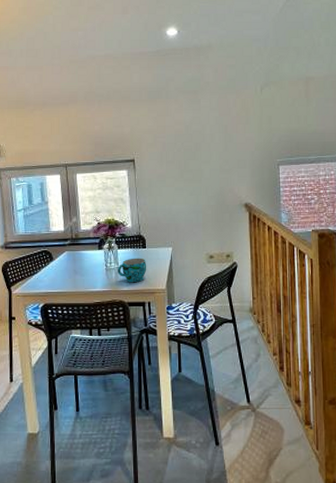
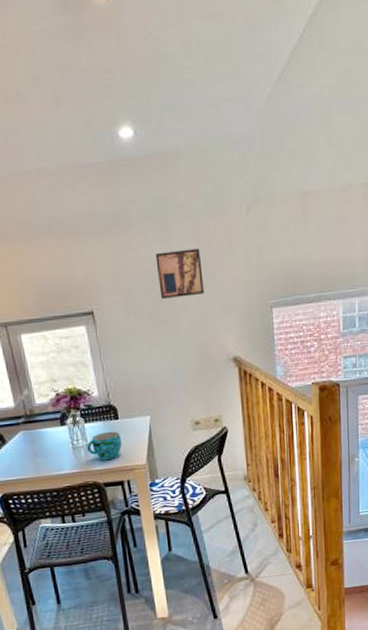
wall art: none [187,116,224,154] -> present [155,248,204,300]

